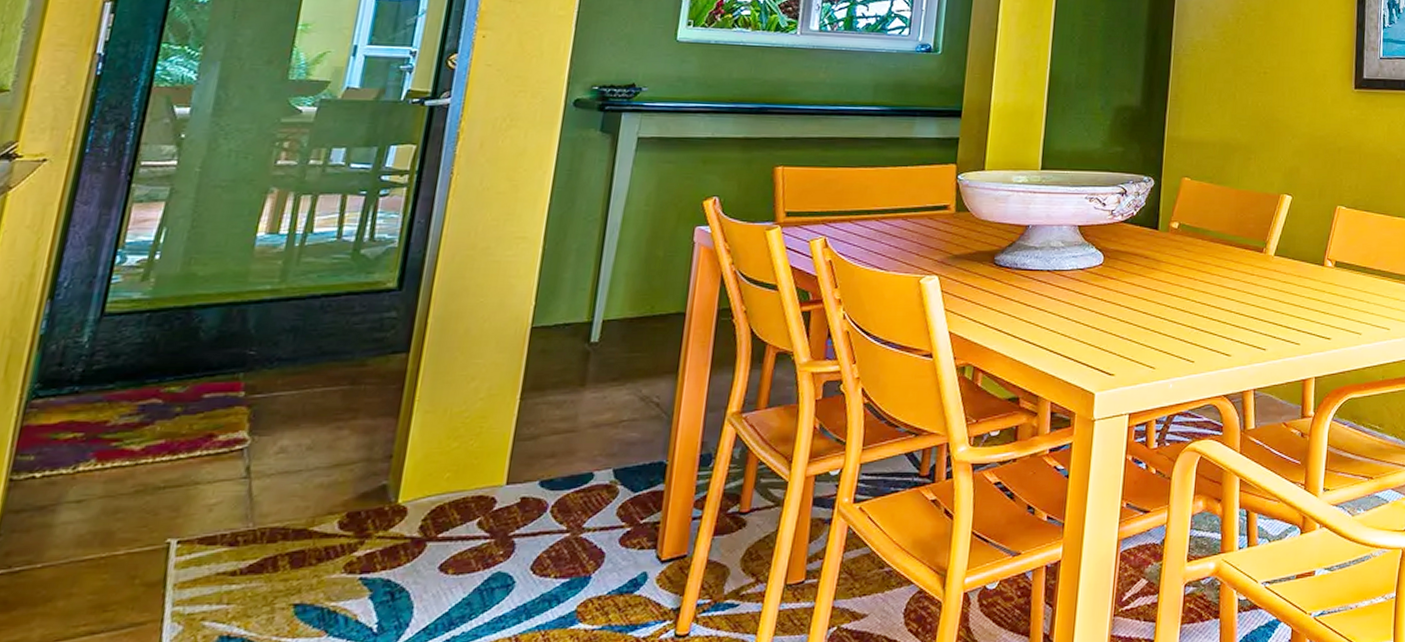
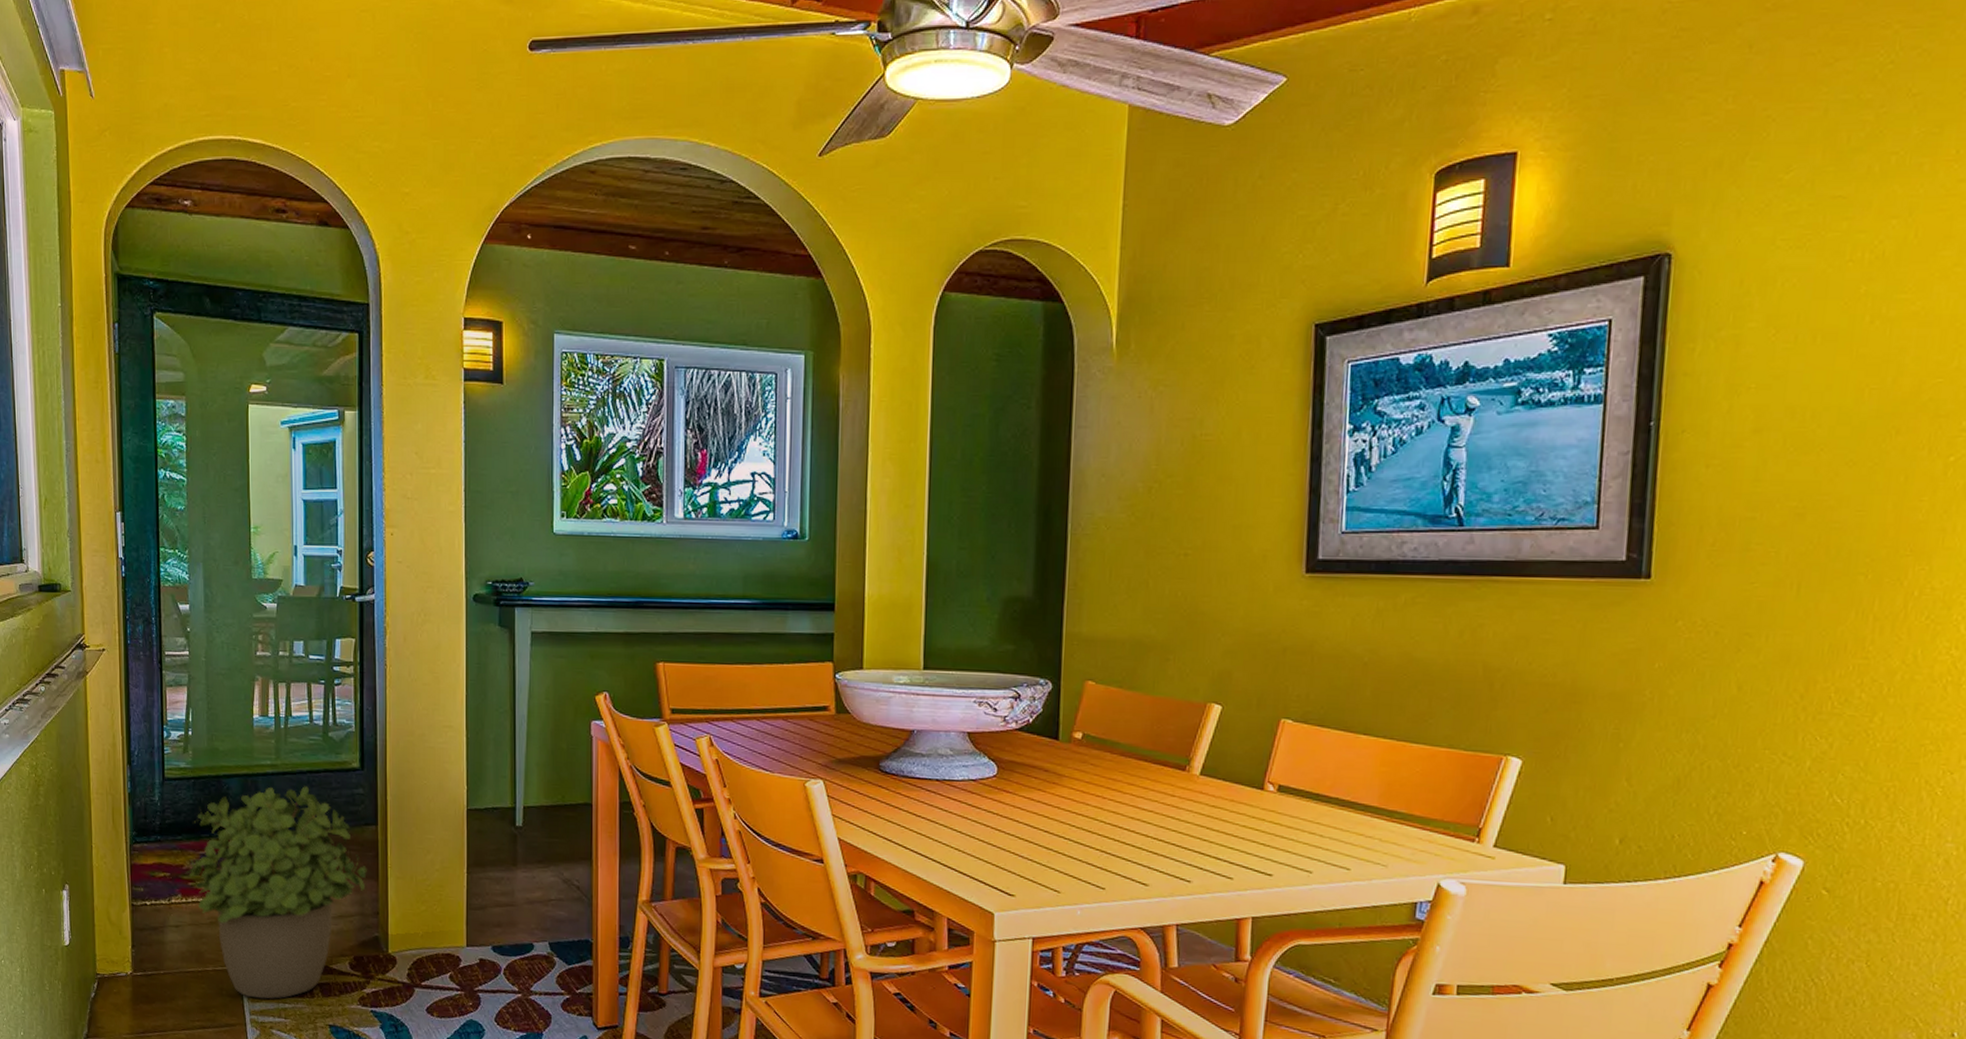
potted plant: none [108,312,386,583] -> present [185,786,367,999]

